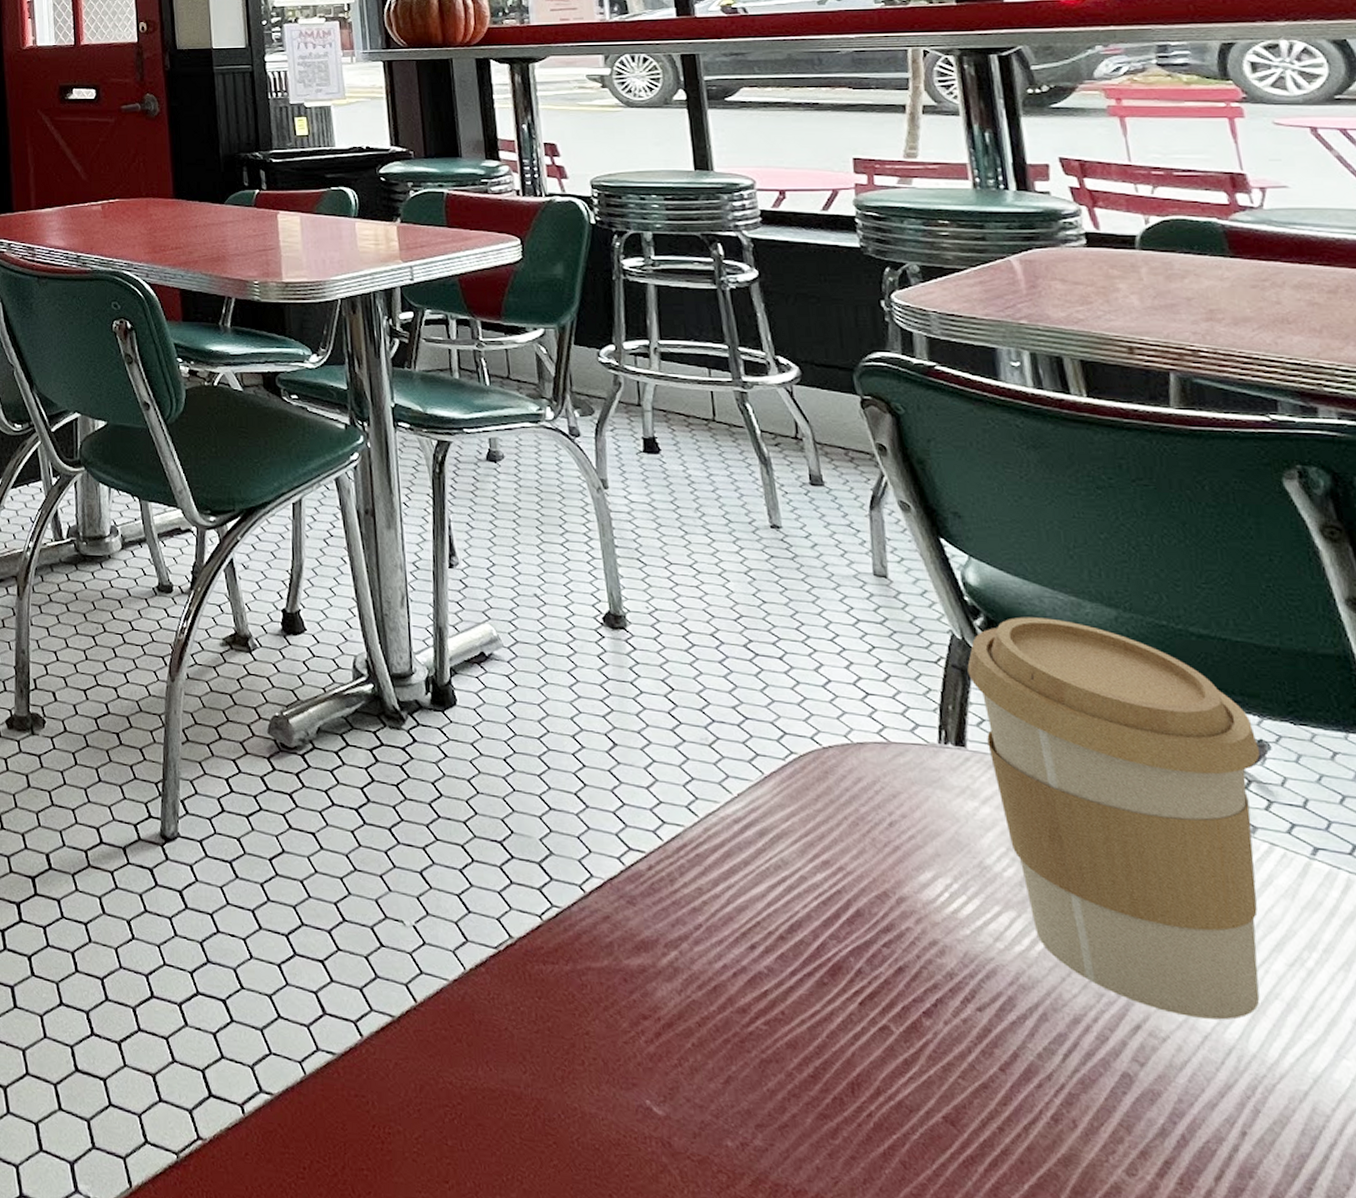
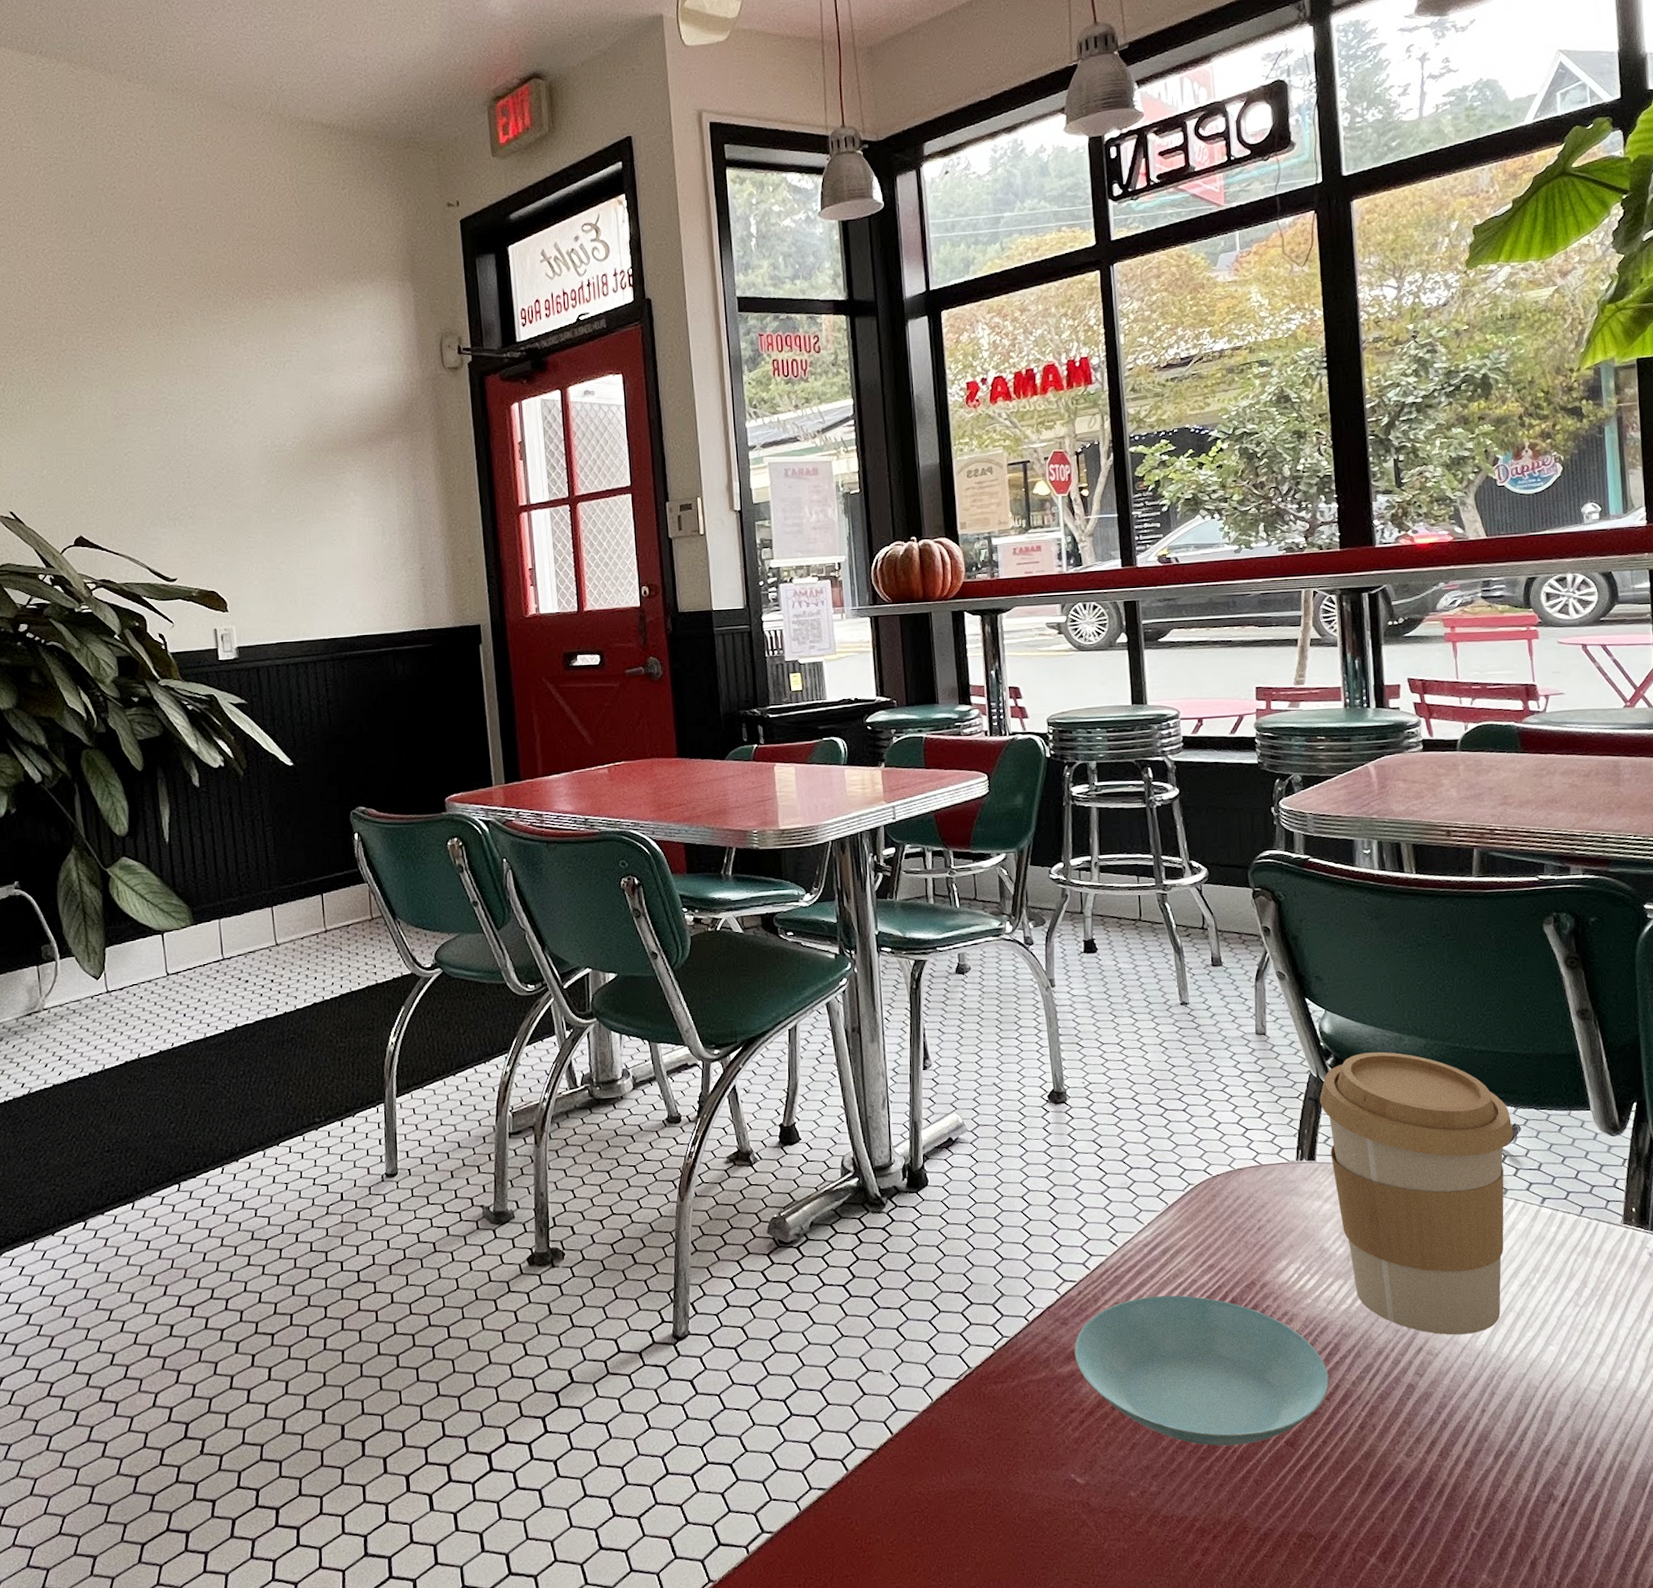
saucer: none [645,887,1004,1110] -> present [1074,1295,1330,1446]

